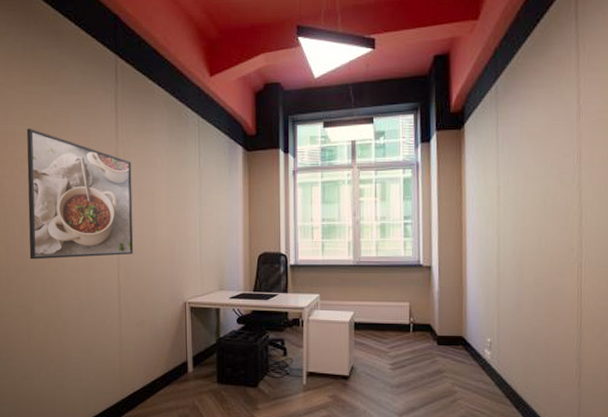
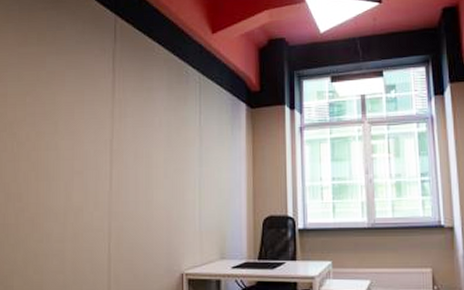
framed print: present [26,128,134,260] -> none [12,89,127,230]

